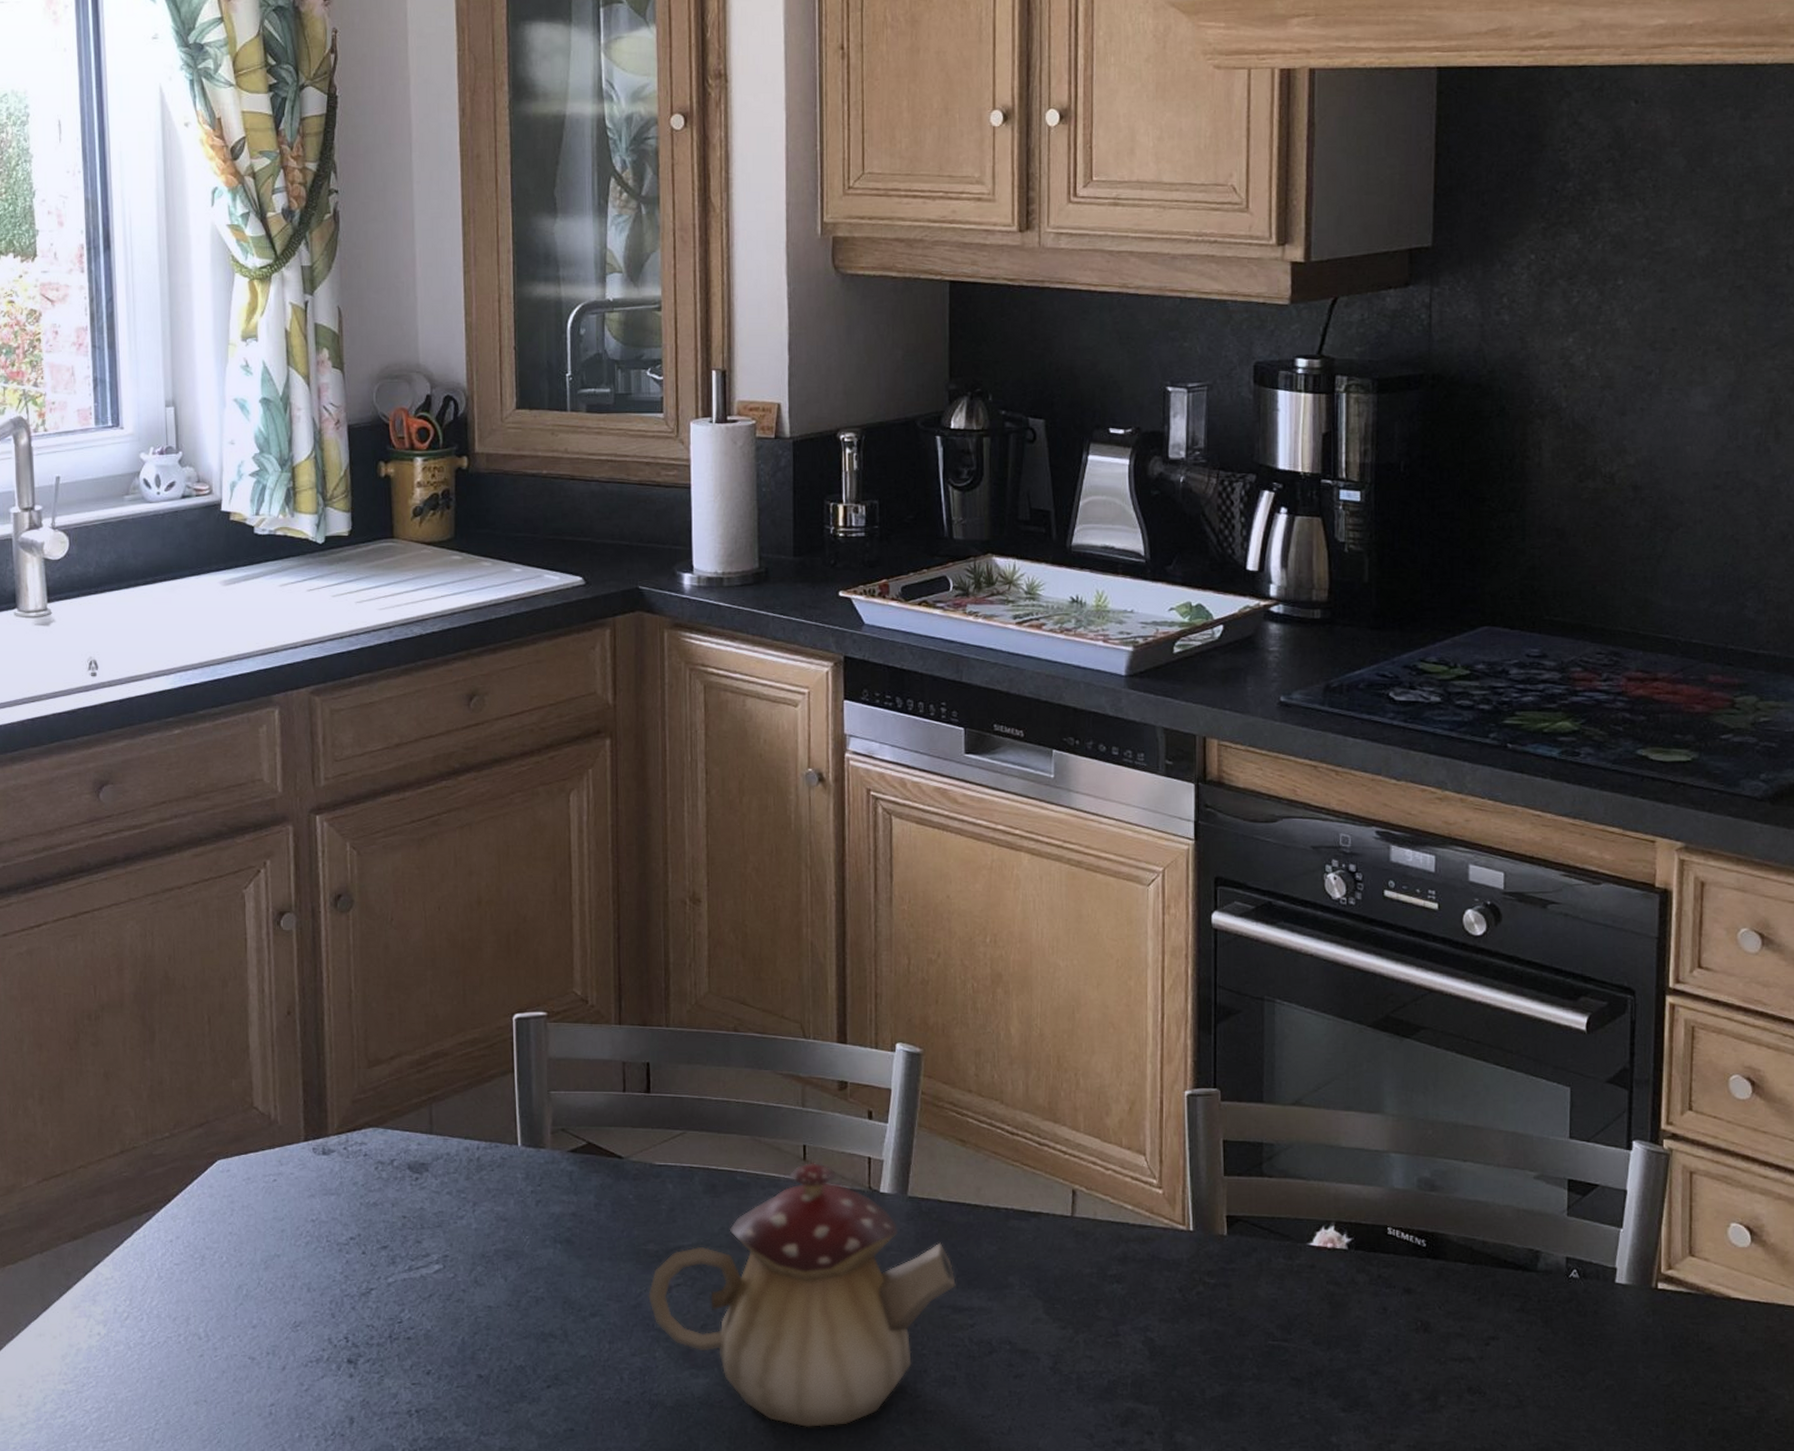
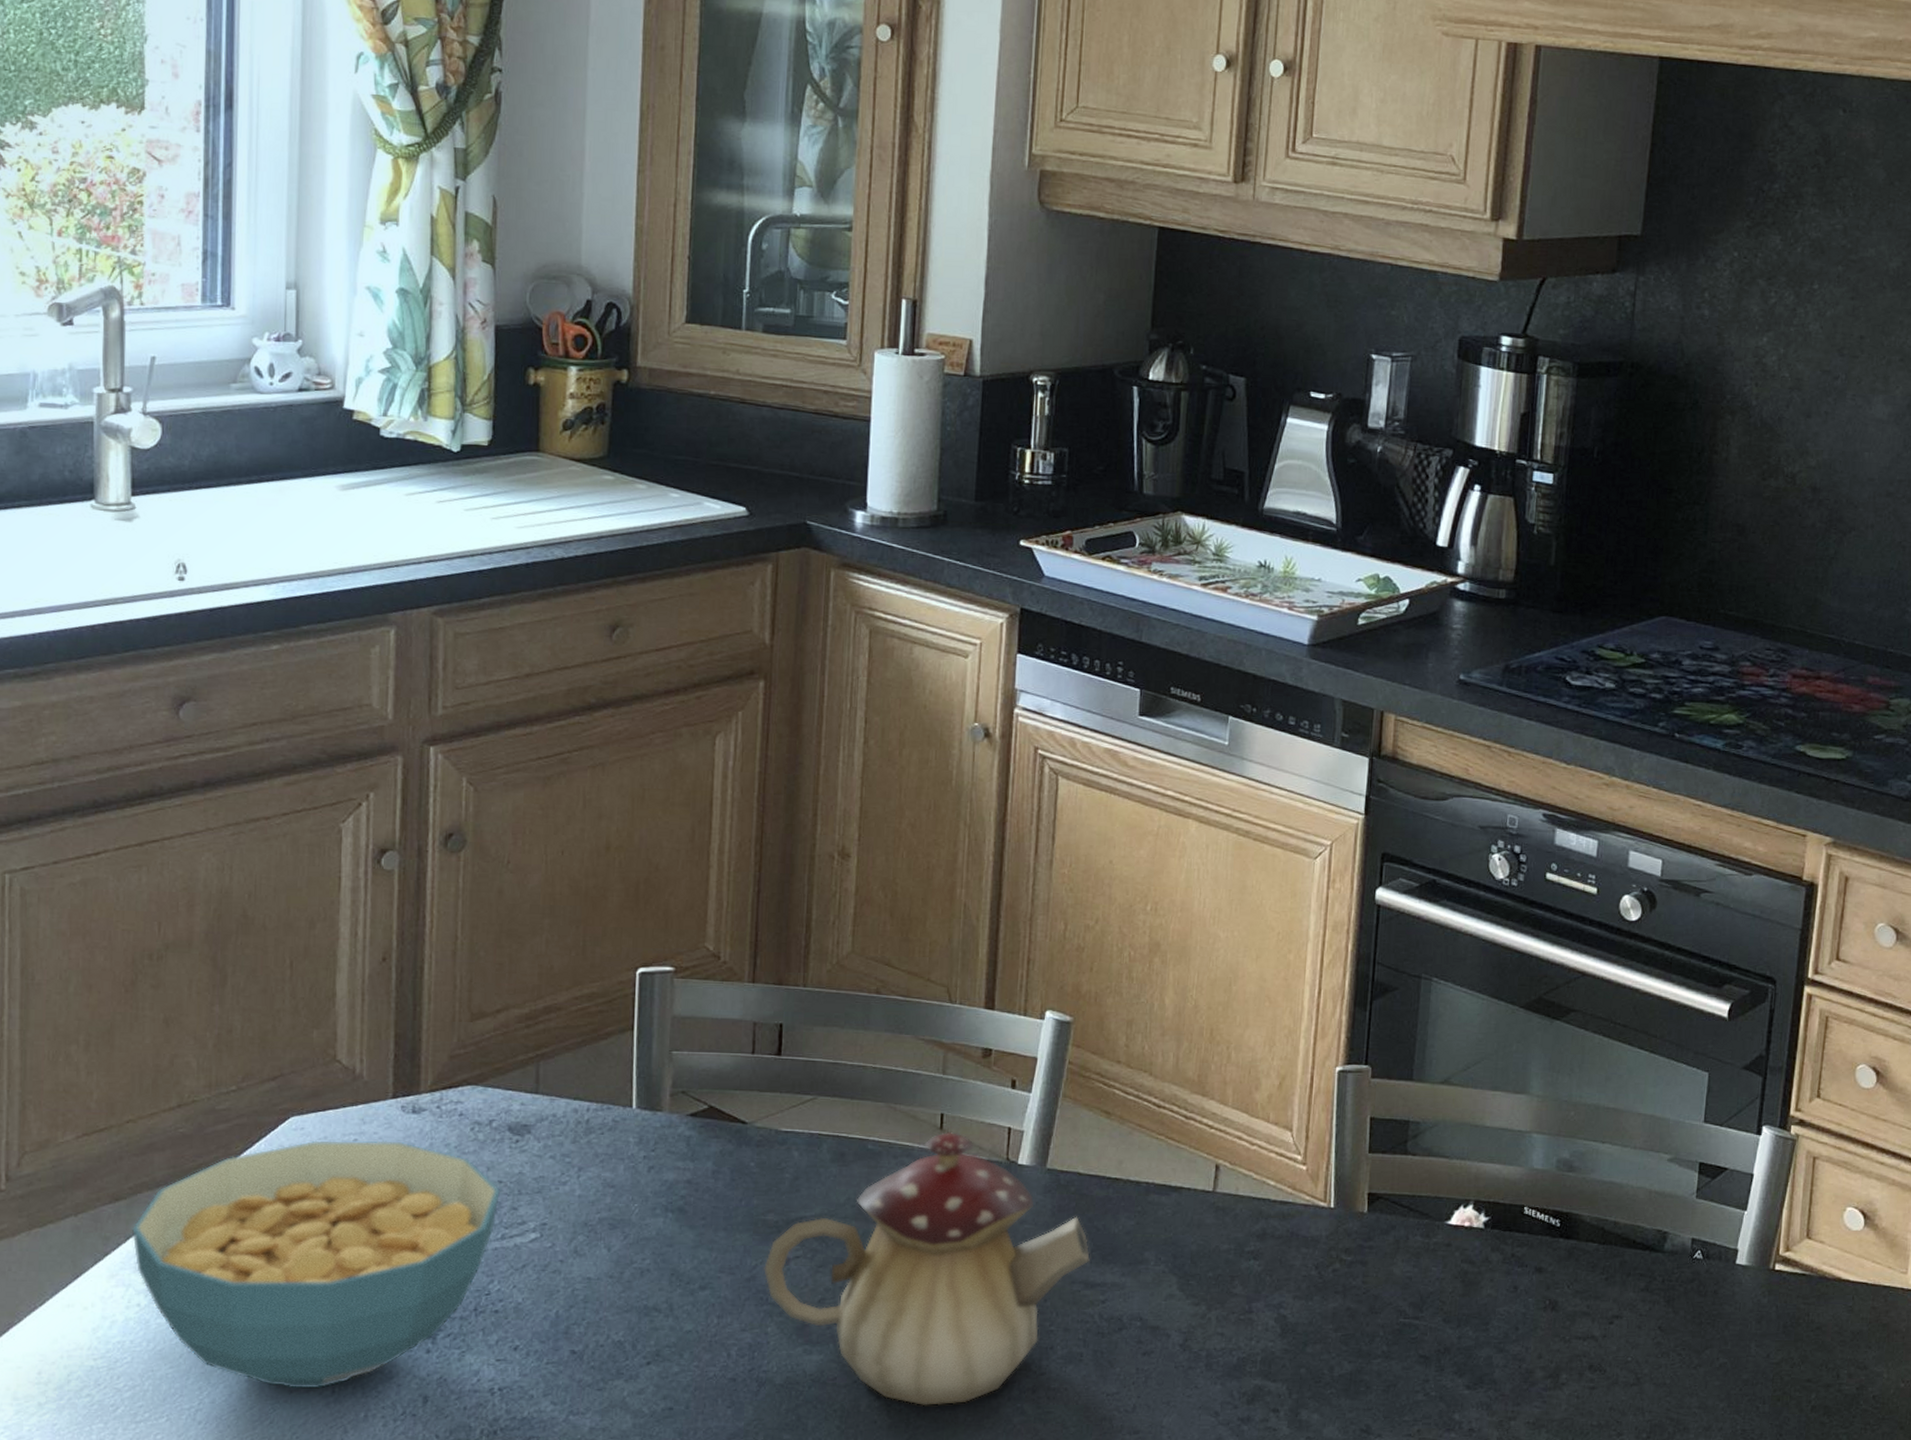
cereal bowl: none [88,1180,406,1411] -> present [131,1140,501,1389]

